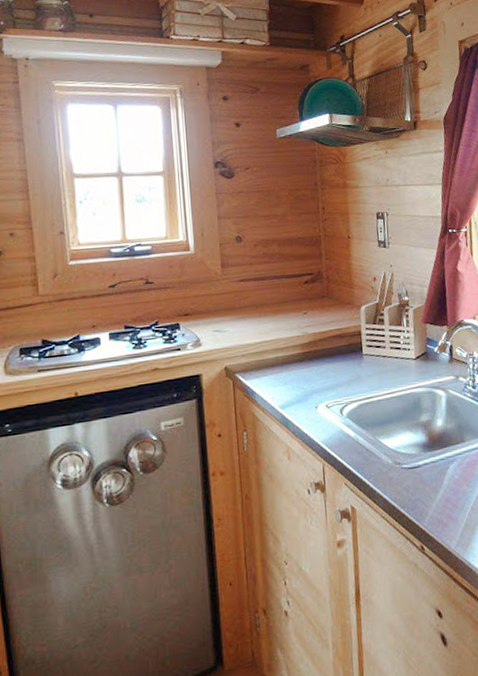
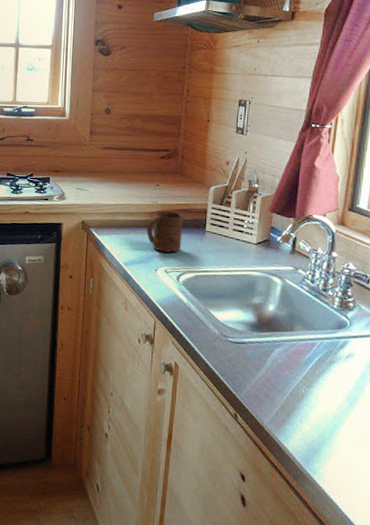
cup: none [299,339,340,386] -> present [146,211,183,253]

